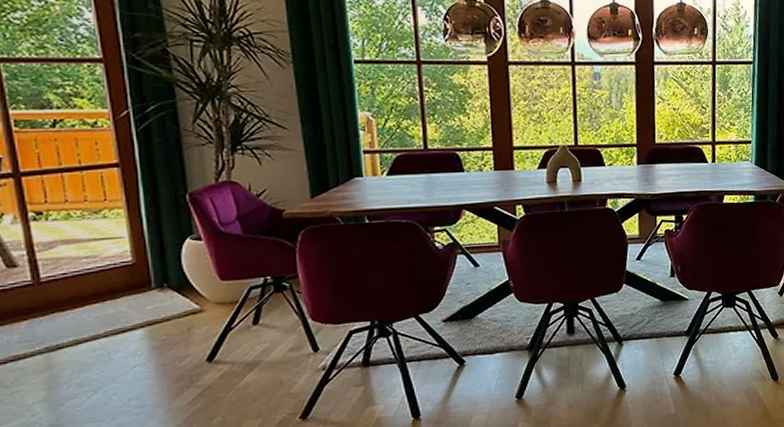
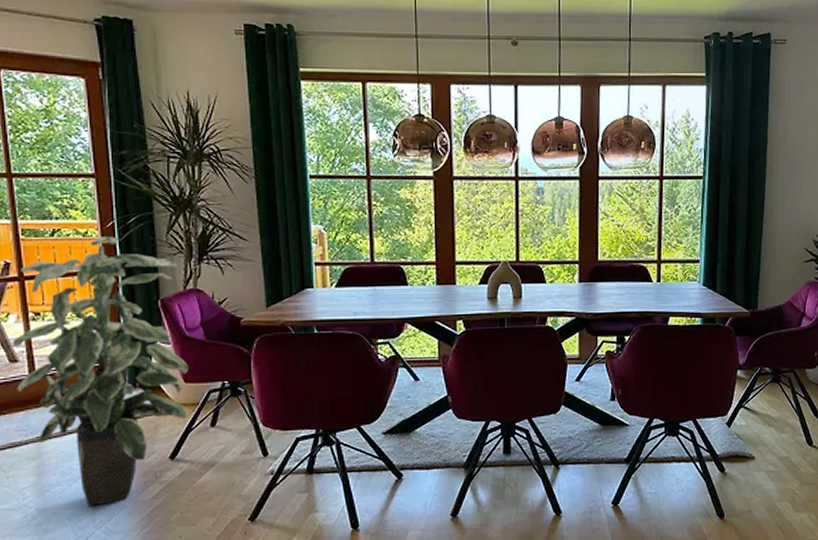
indoor plant: none [8,127,225,418] -> present [12,237,188,506]

